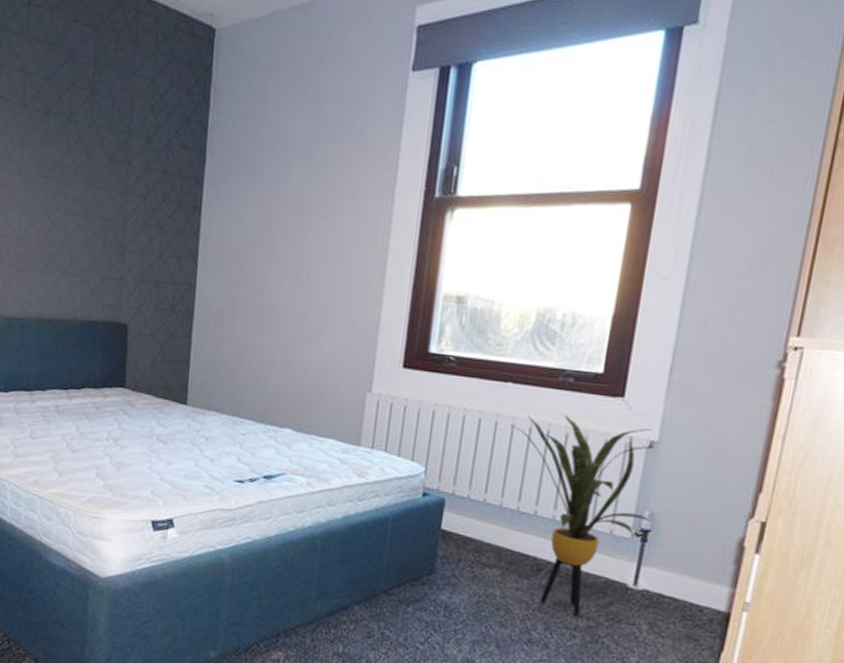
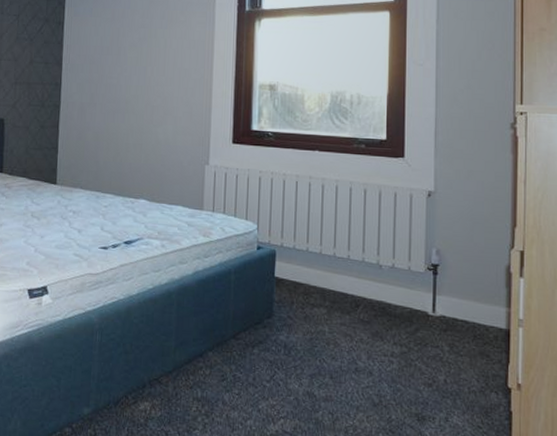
house plant: present [510,414,656,617] -> none [320,175,439,345]

